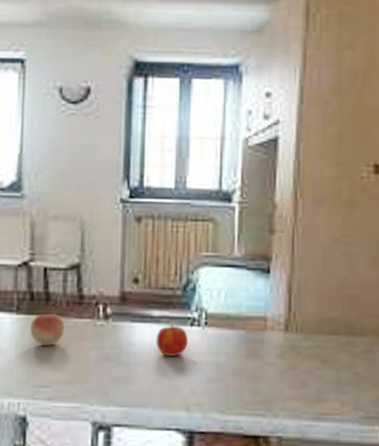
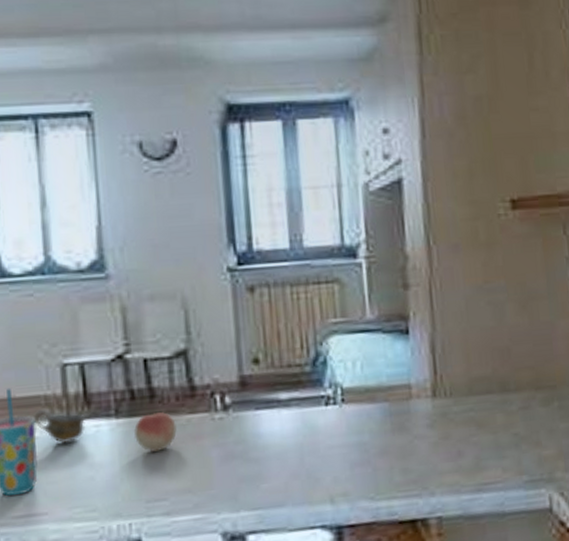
fruit: present [156,324,189,357] -> none [286,406,325,444]

